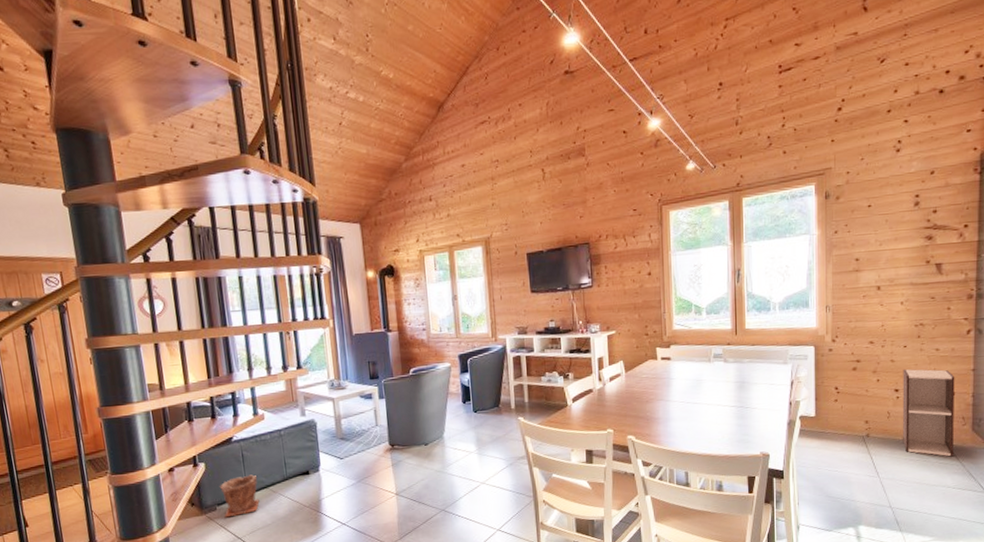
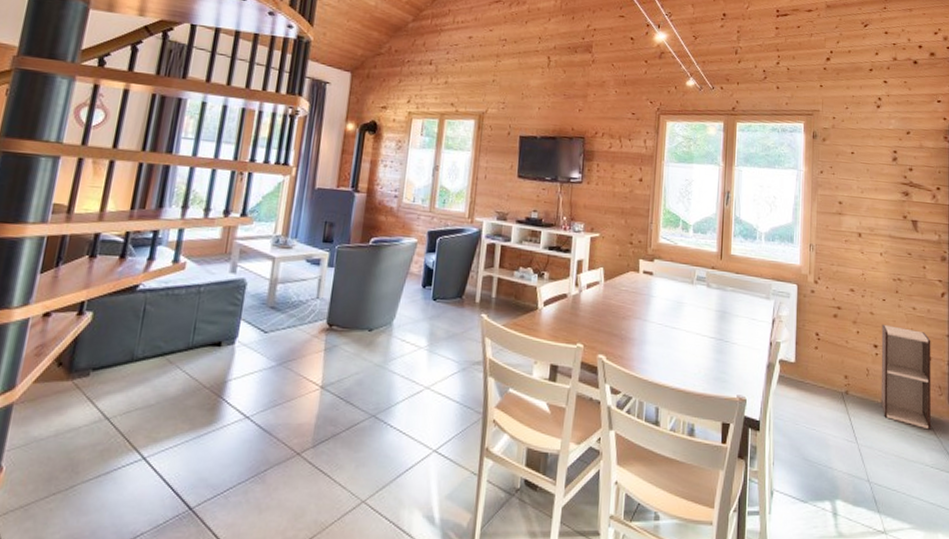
plant pot: present [220,475,260,518] -> none [96,336,155,388]

